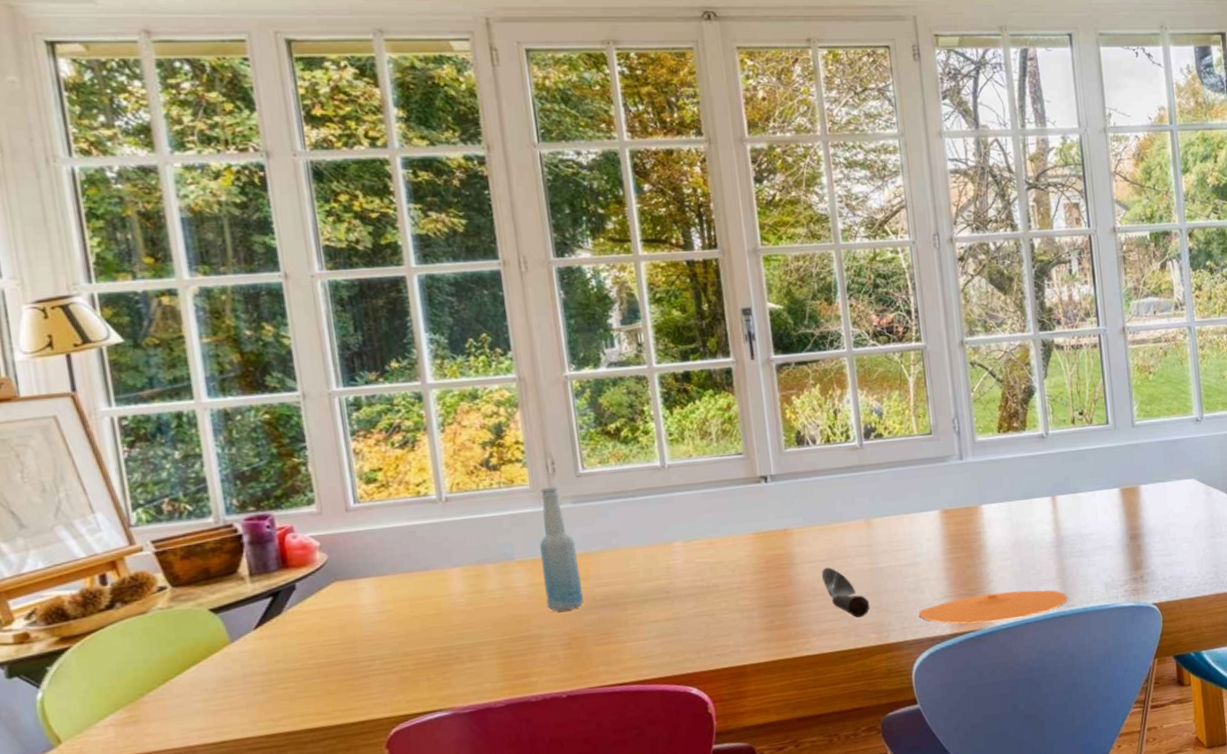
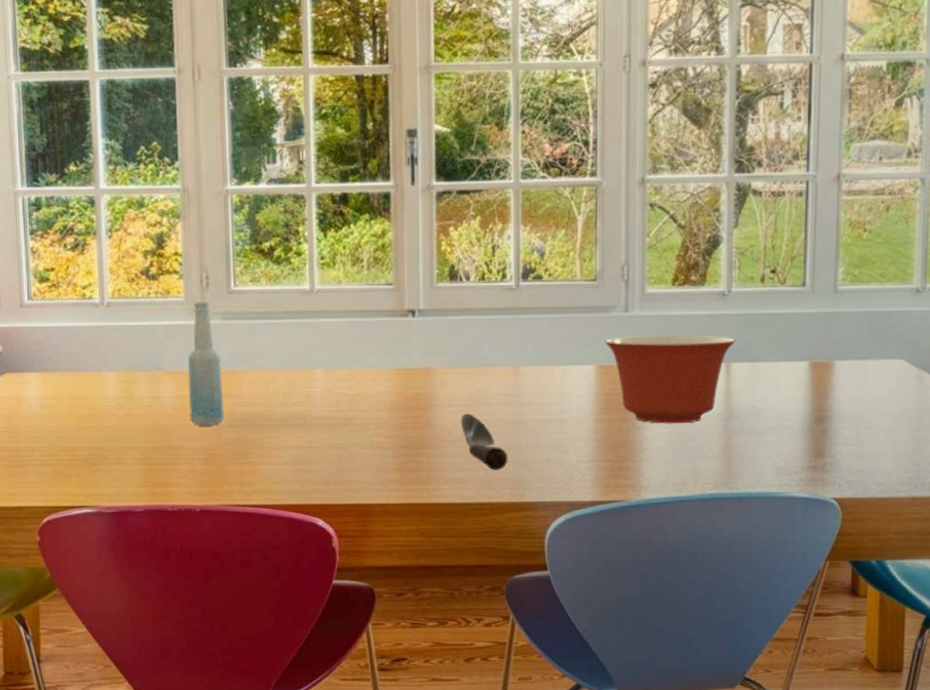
plate: present [918,590,1068,624] -> none [559,463,731,494]
mixing bowl: none [944,474,1057,557] -> present [604,336,736,424]

